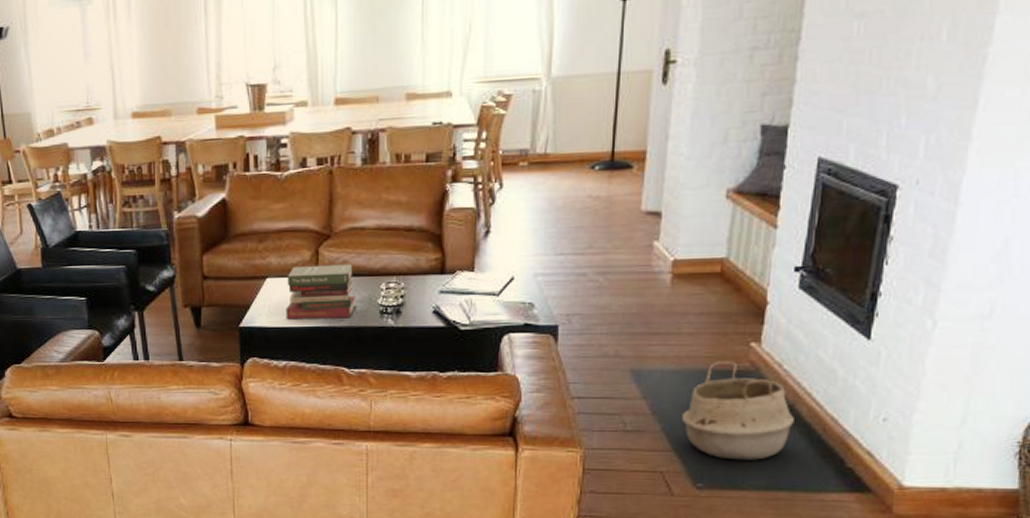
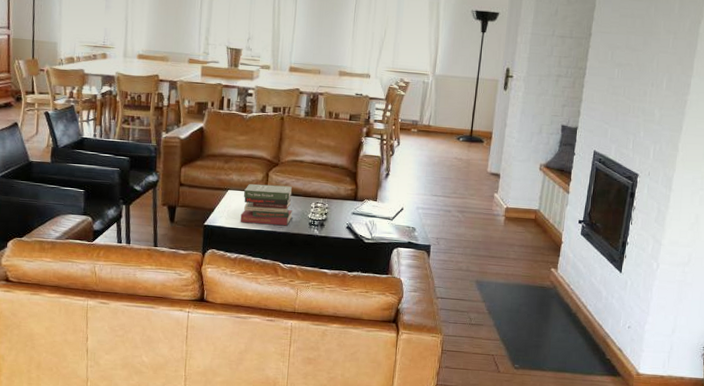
woven basket: present [682,361,794,460] -> none [507,279,576,350]

